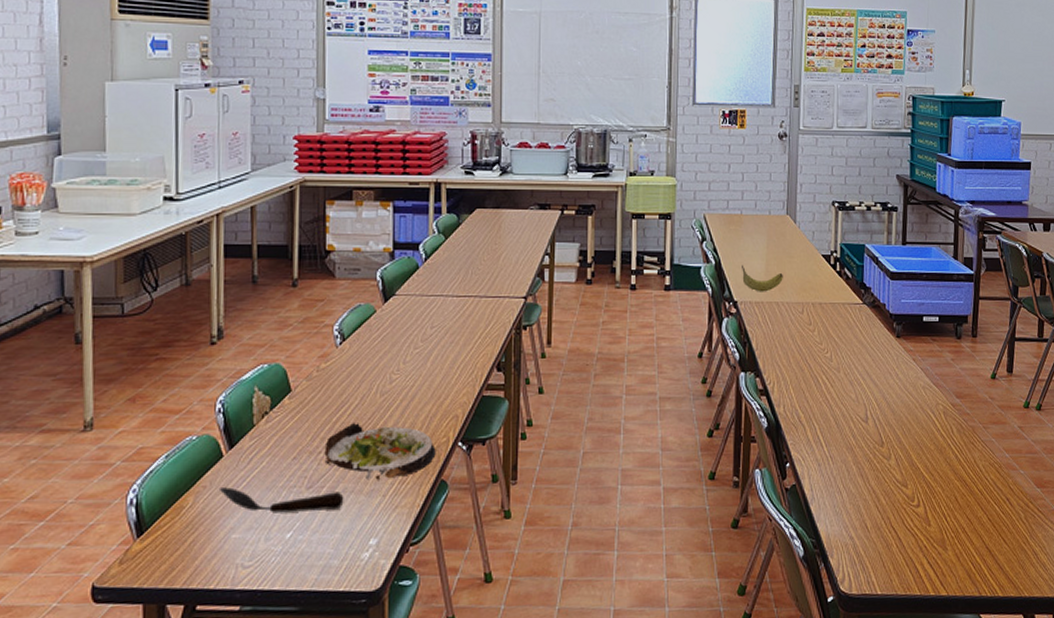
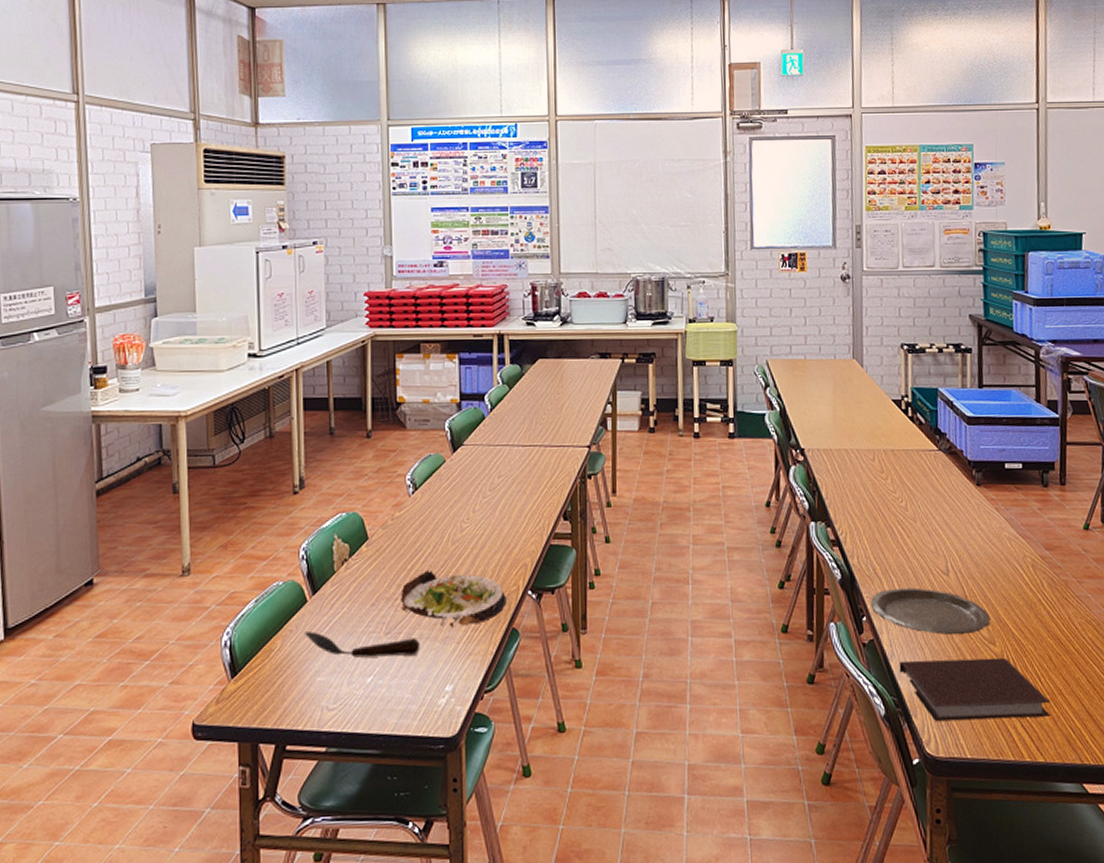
fruit: present [742,265,783,292] -> none [808,411,852,439]
plate: none [794,434,904,479] -> present [870,587,990,635]
notebook: none [818,499,955,560] -> present [899,657,1051,721]

